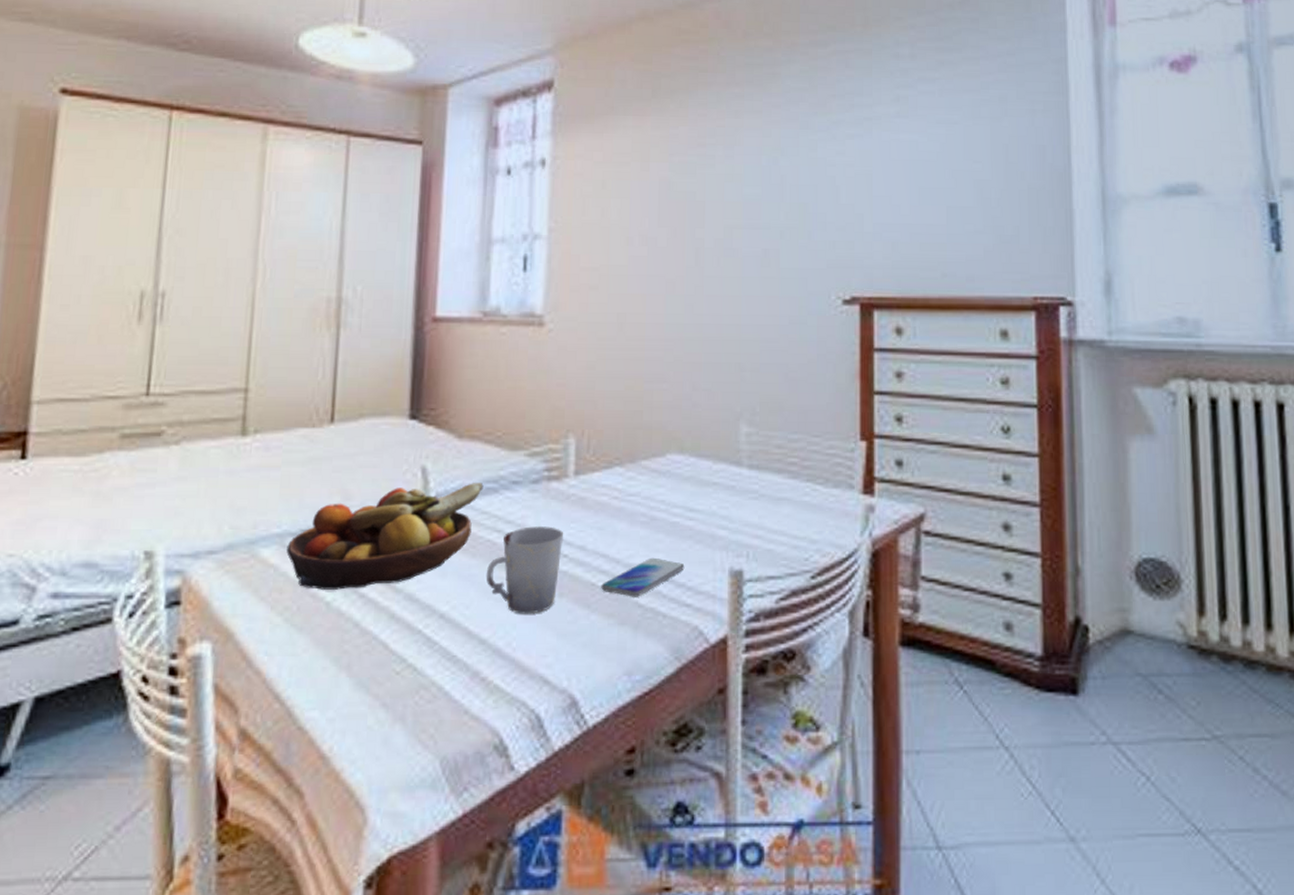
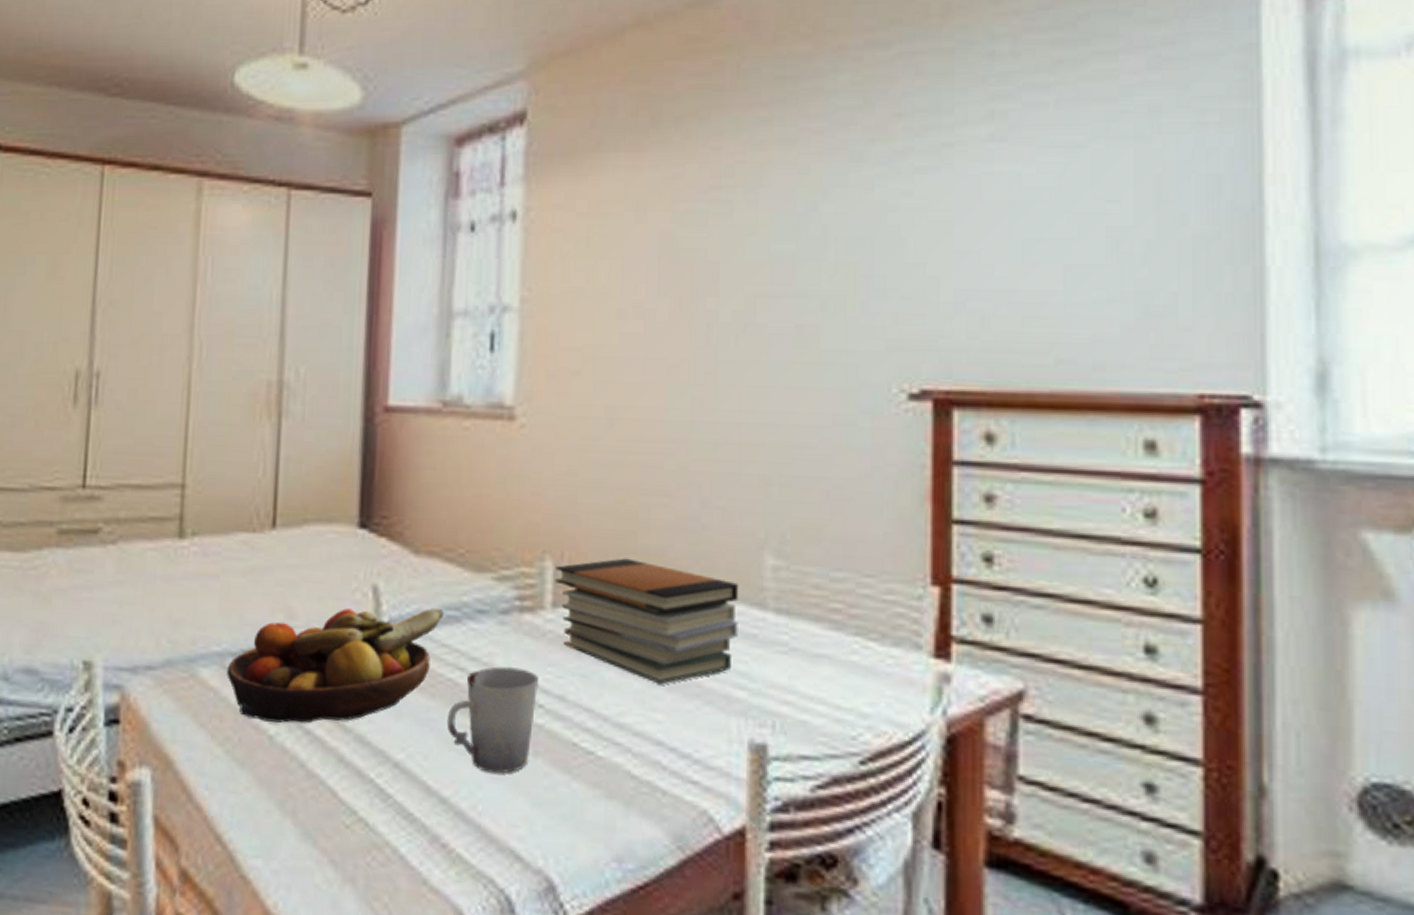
book stack: none [577,432,721,531] -> present [555,558,739,685]
smartphone: present [601,557,685,597] -> none [584,717,691,766]

